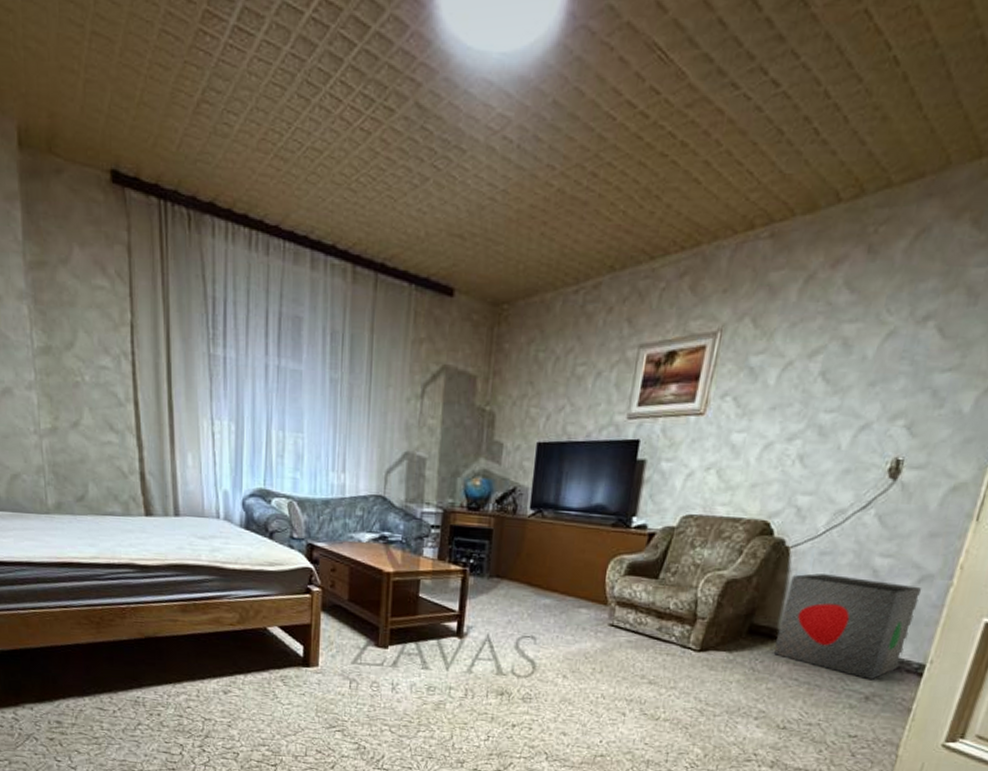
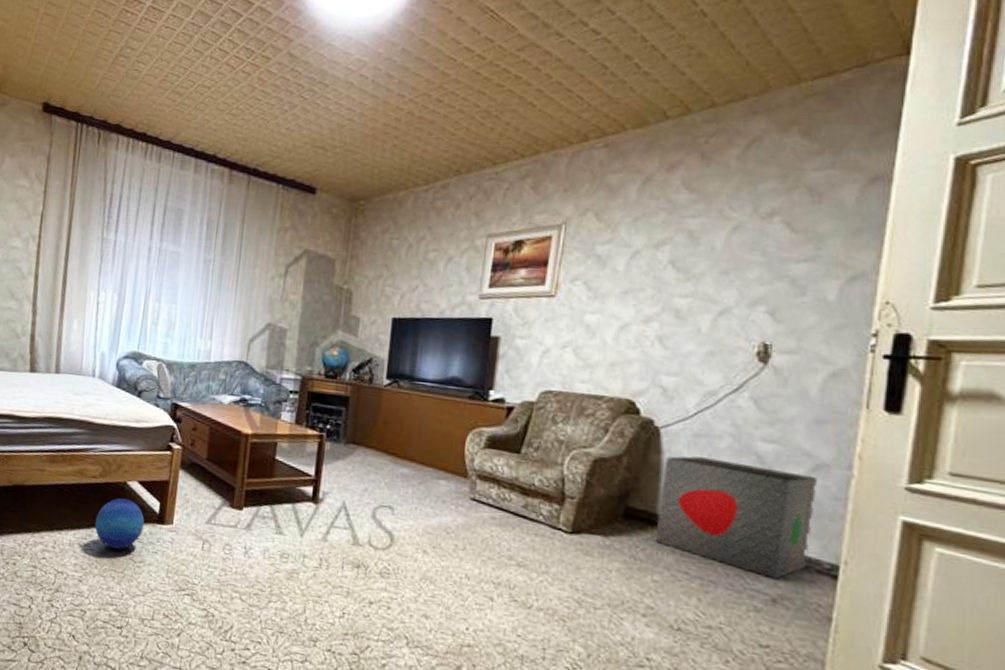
decorative ball: none [238,644,289,694] -> present [94,498,145,550]

